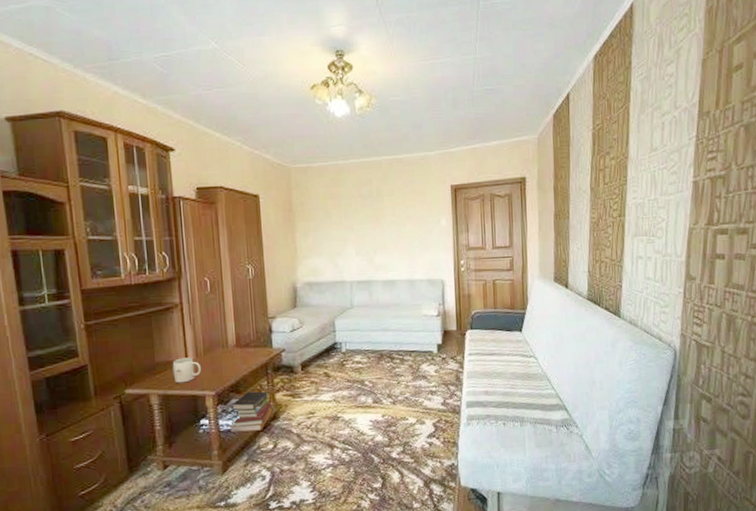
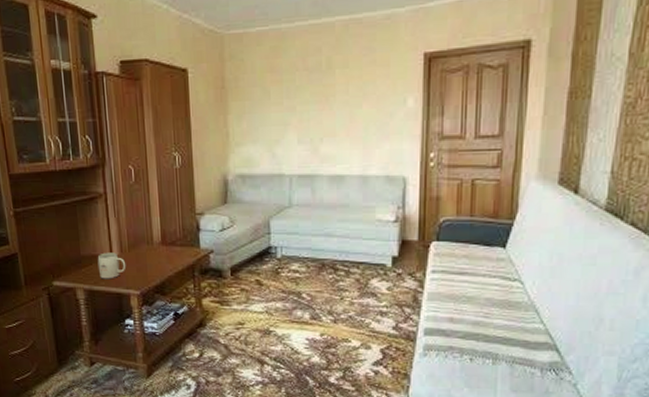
books: present [229,391,272,433] -> none [154,294,198,337]

